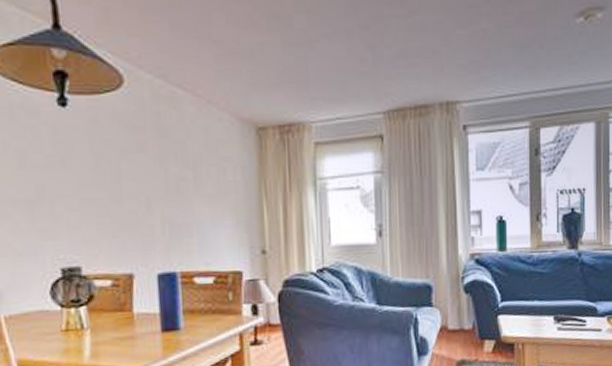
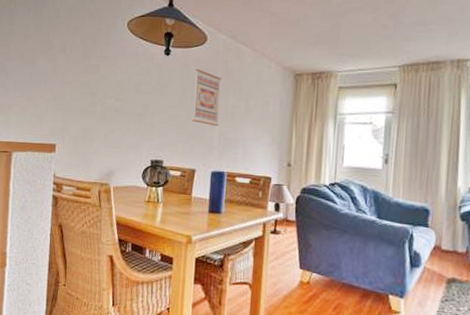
wall art: none [110,125,160,210] -> present [192,68,221,127]

